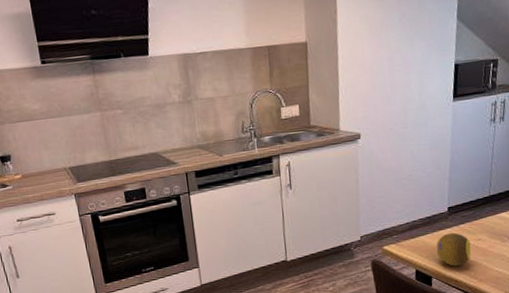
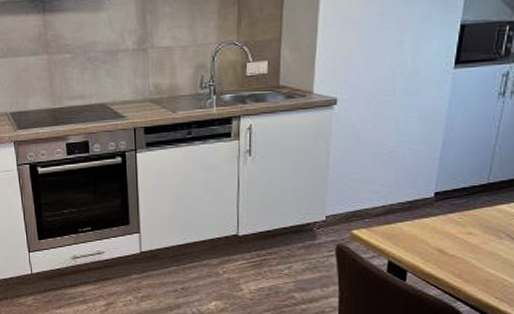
fruit: present [436,232,471,267] -> none [415,222,458,261]

